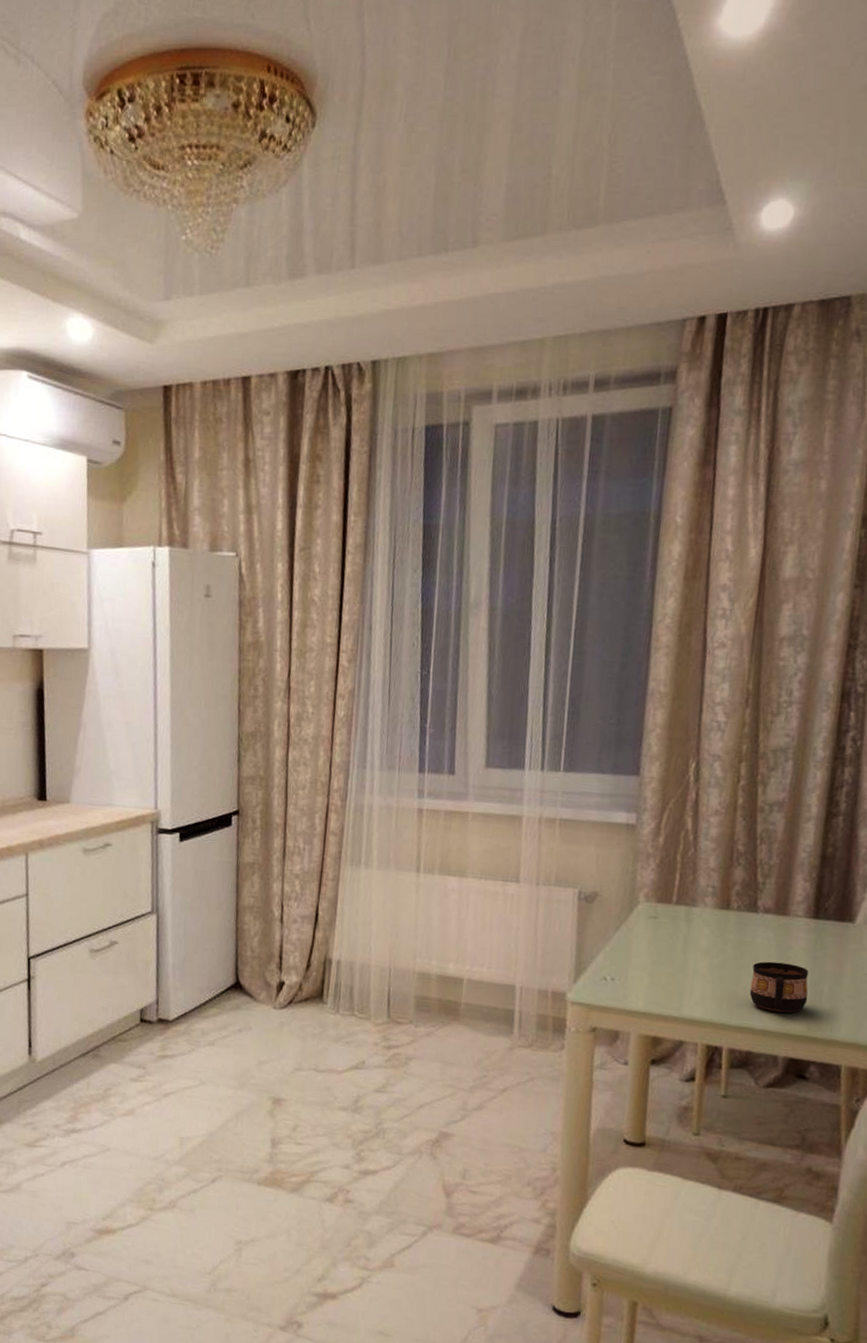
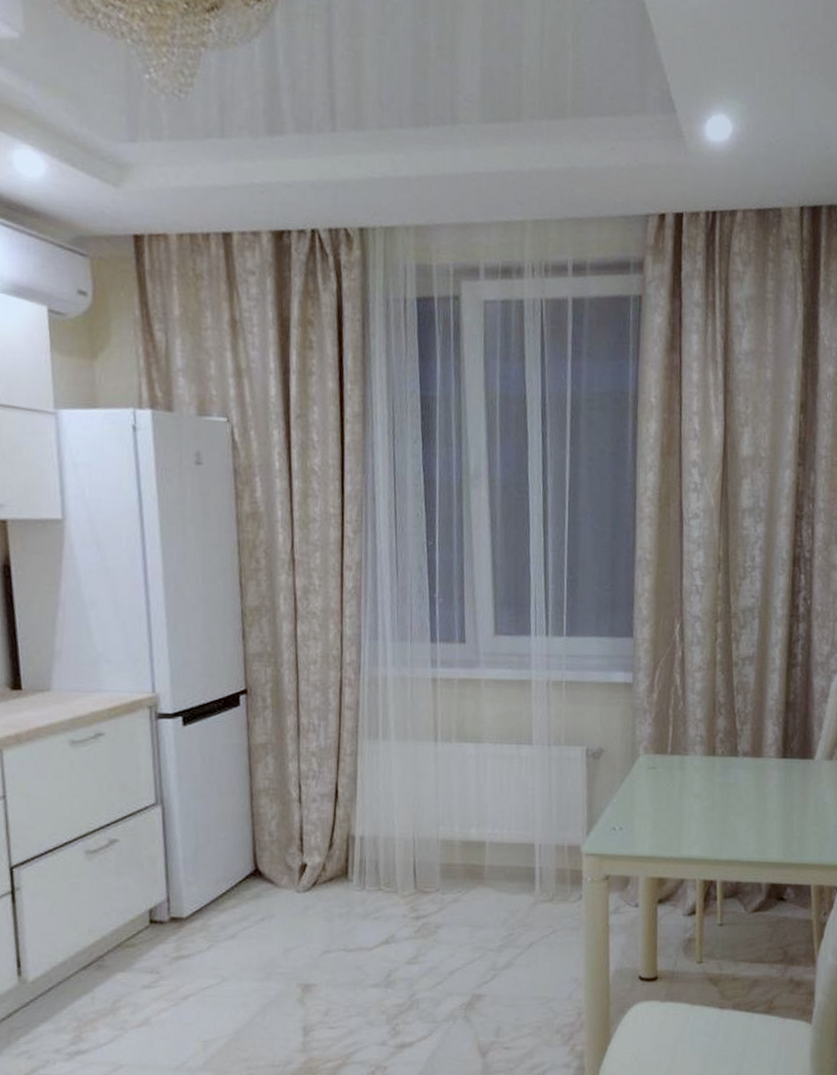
cup: present [749,961,809,1013] -> none [735,799,782,844]

